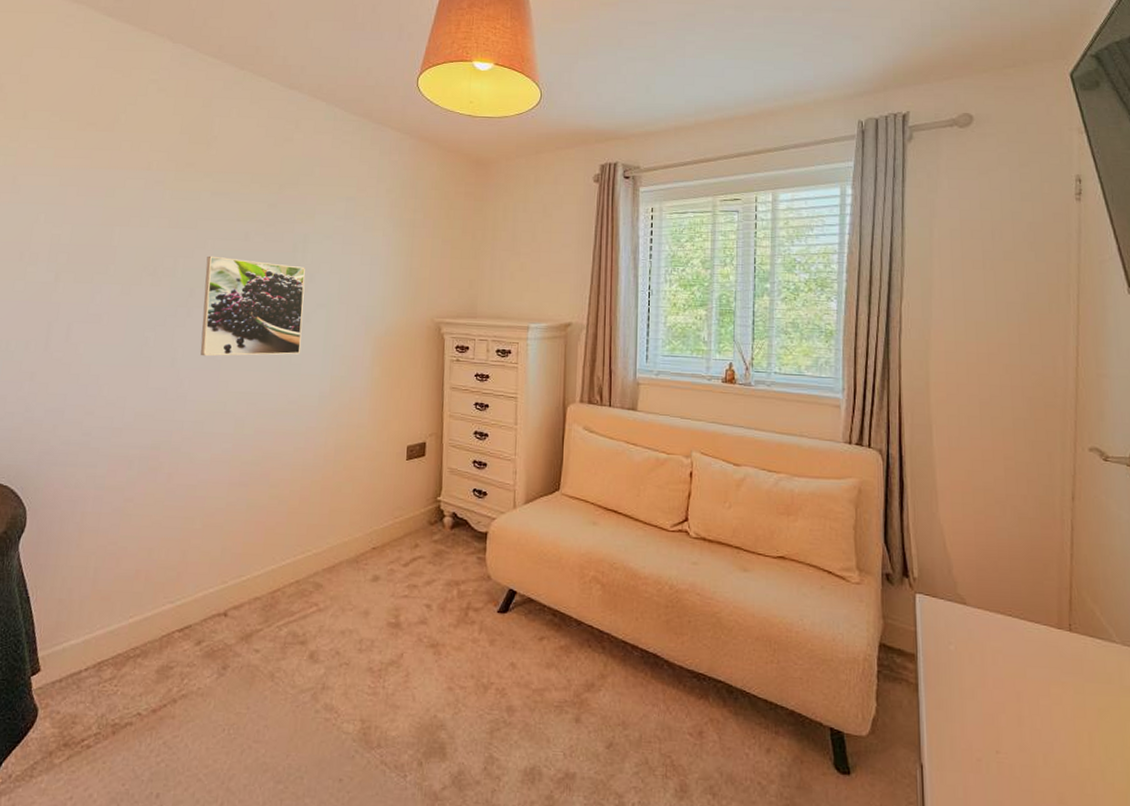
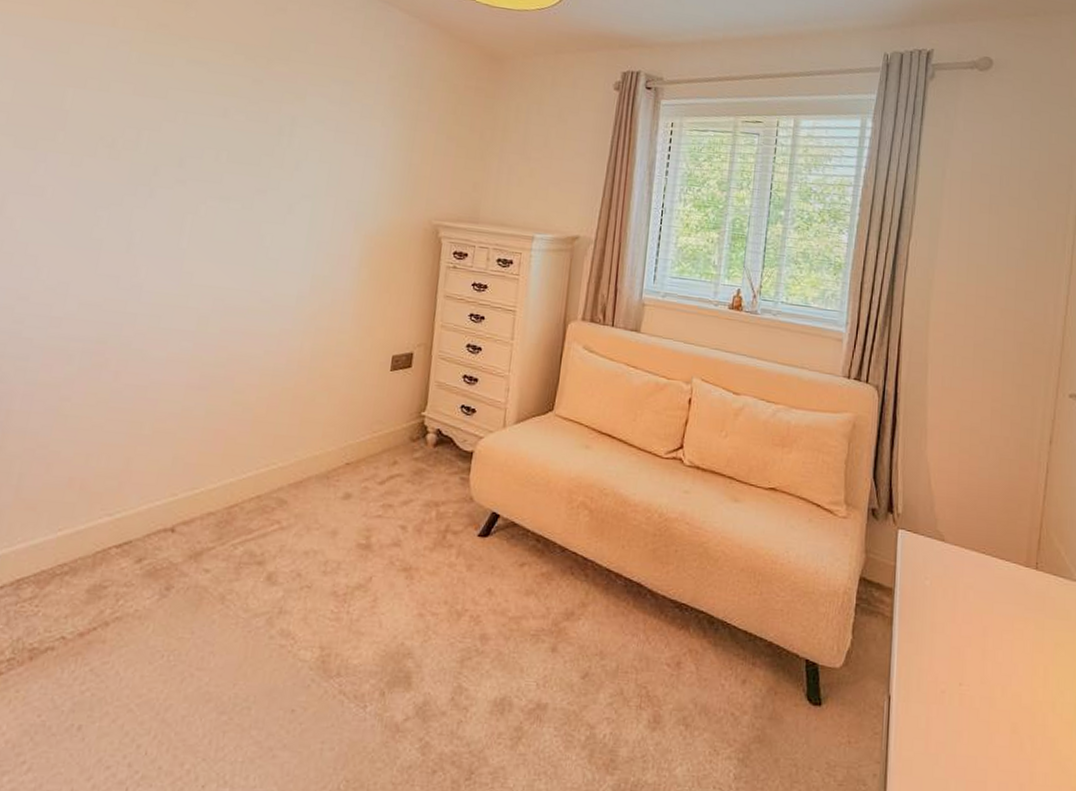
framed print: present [200,255,305,357] -> none [162,130,291,249]

